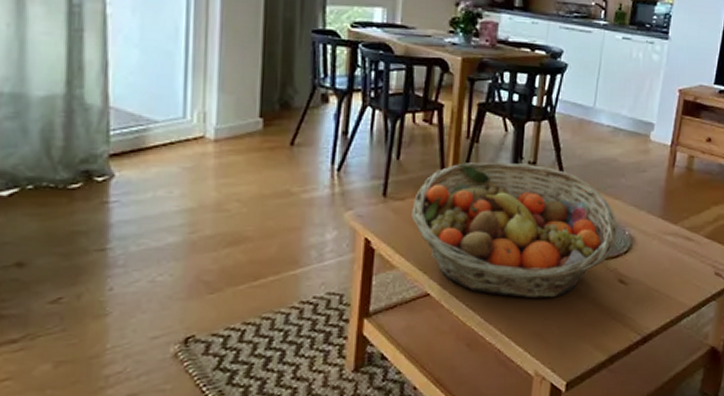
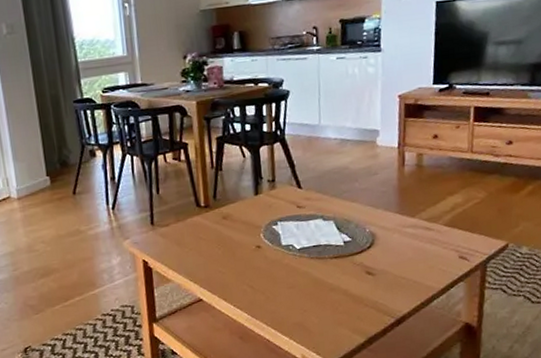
fruit basket: present [411,161,617,299] -> none [176,182,359,295]

